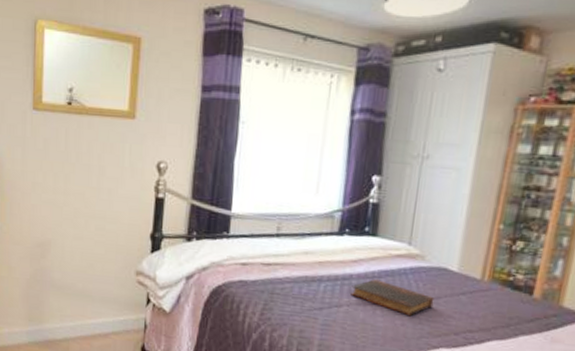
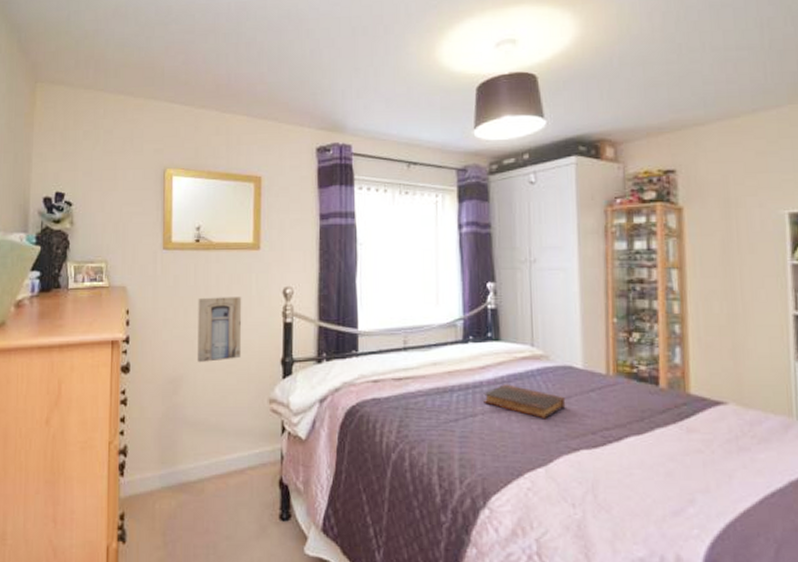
wall art: none [65,164,114,230] -> present [197,297,242,363]

